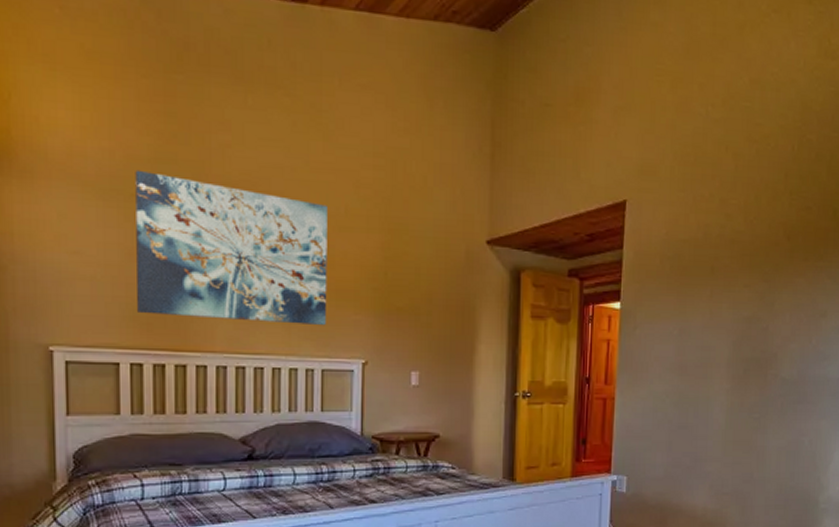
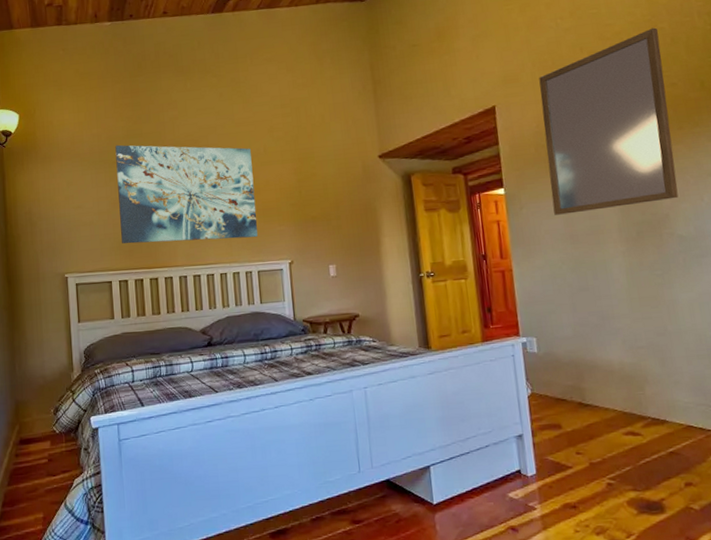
home mirror: none [667,137,806,341] -> present [539,27,679,215]

